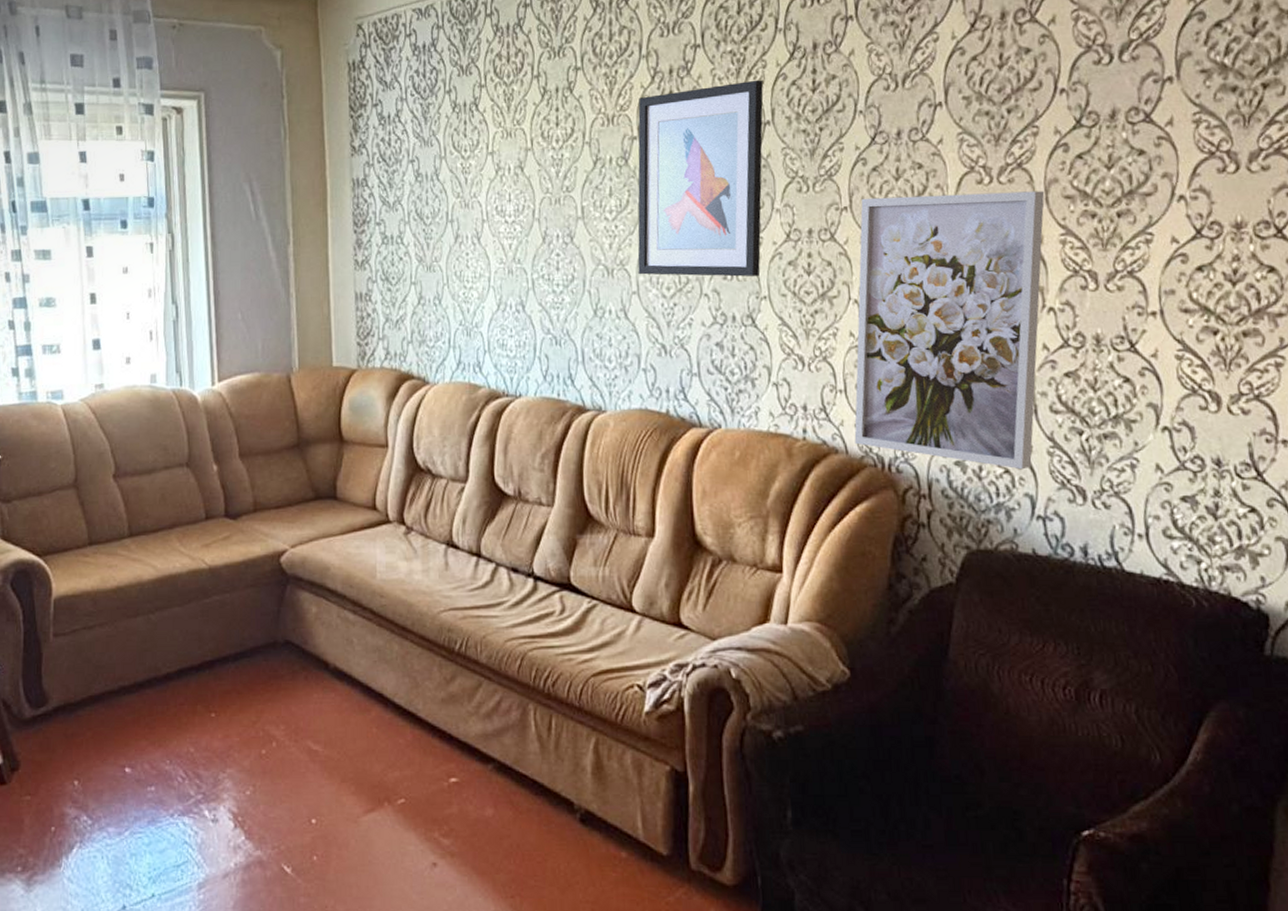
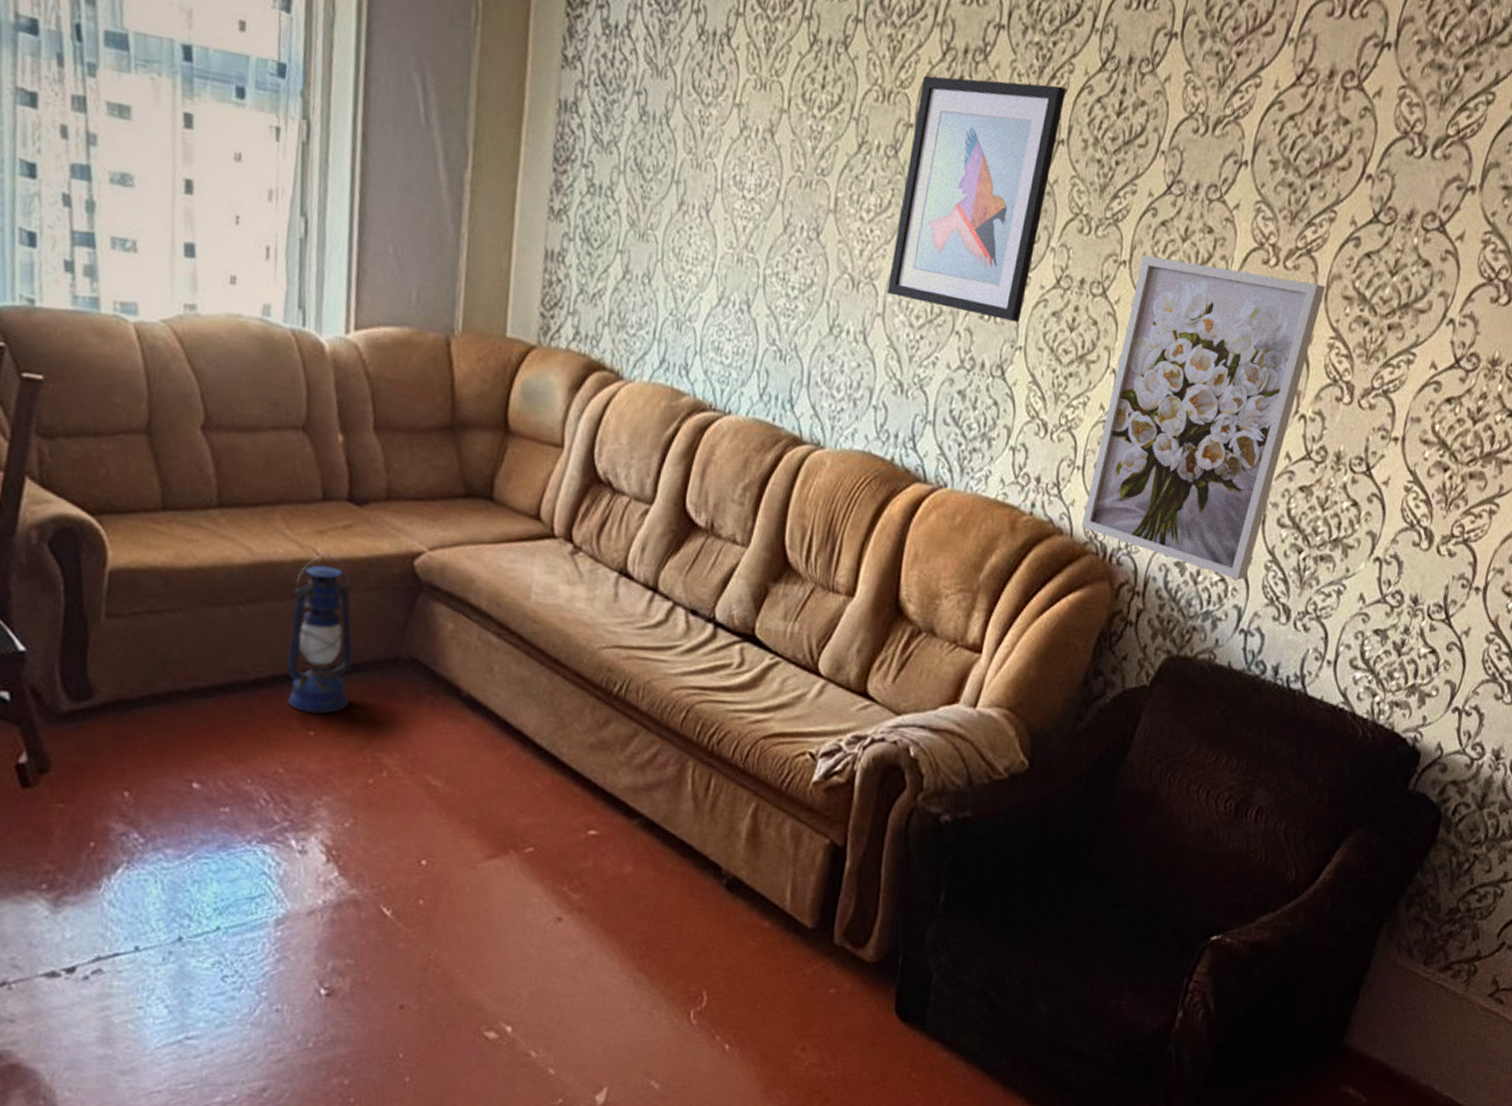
lantern: none [189,560,241,697] -> present [287,551,353,714]

